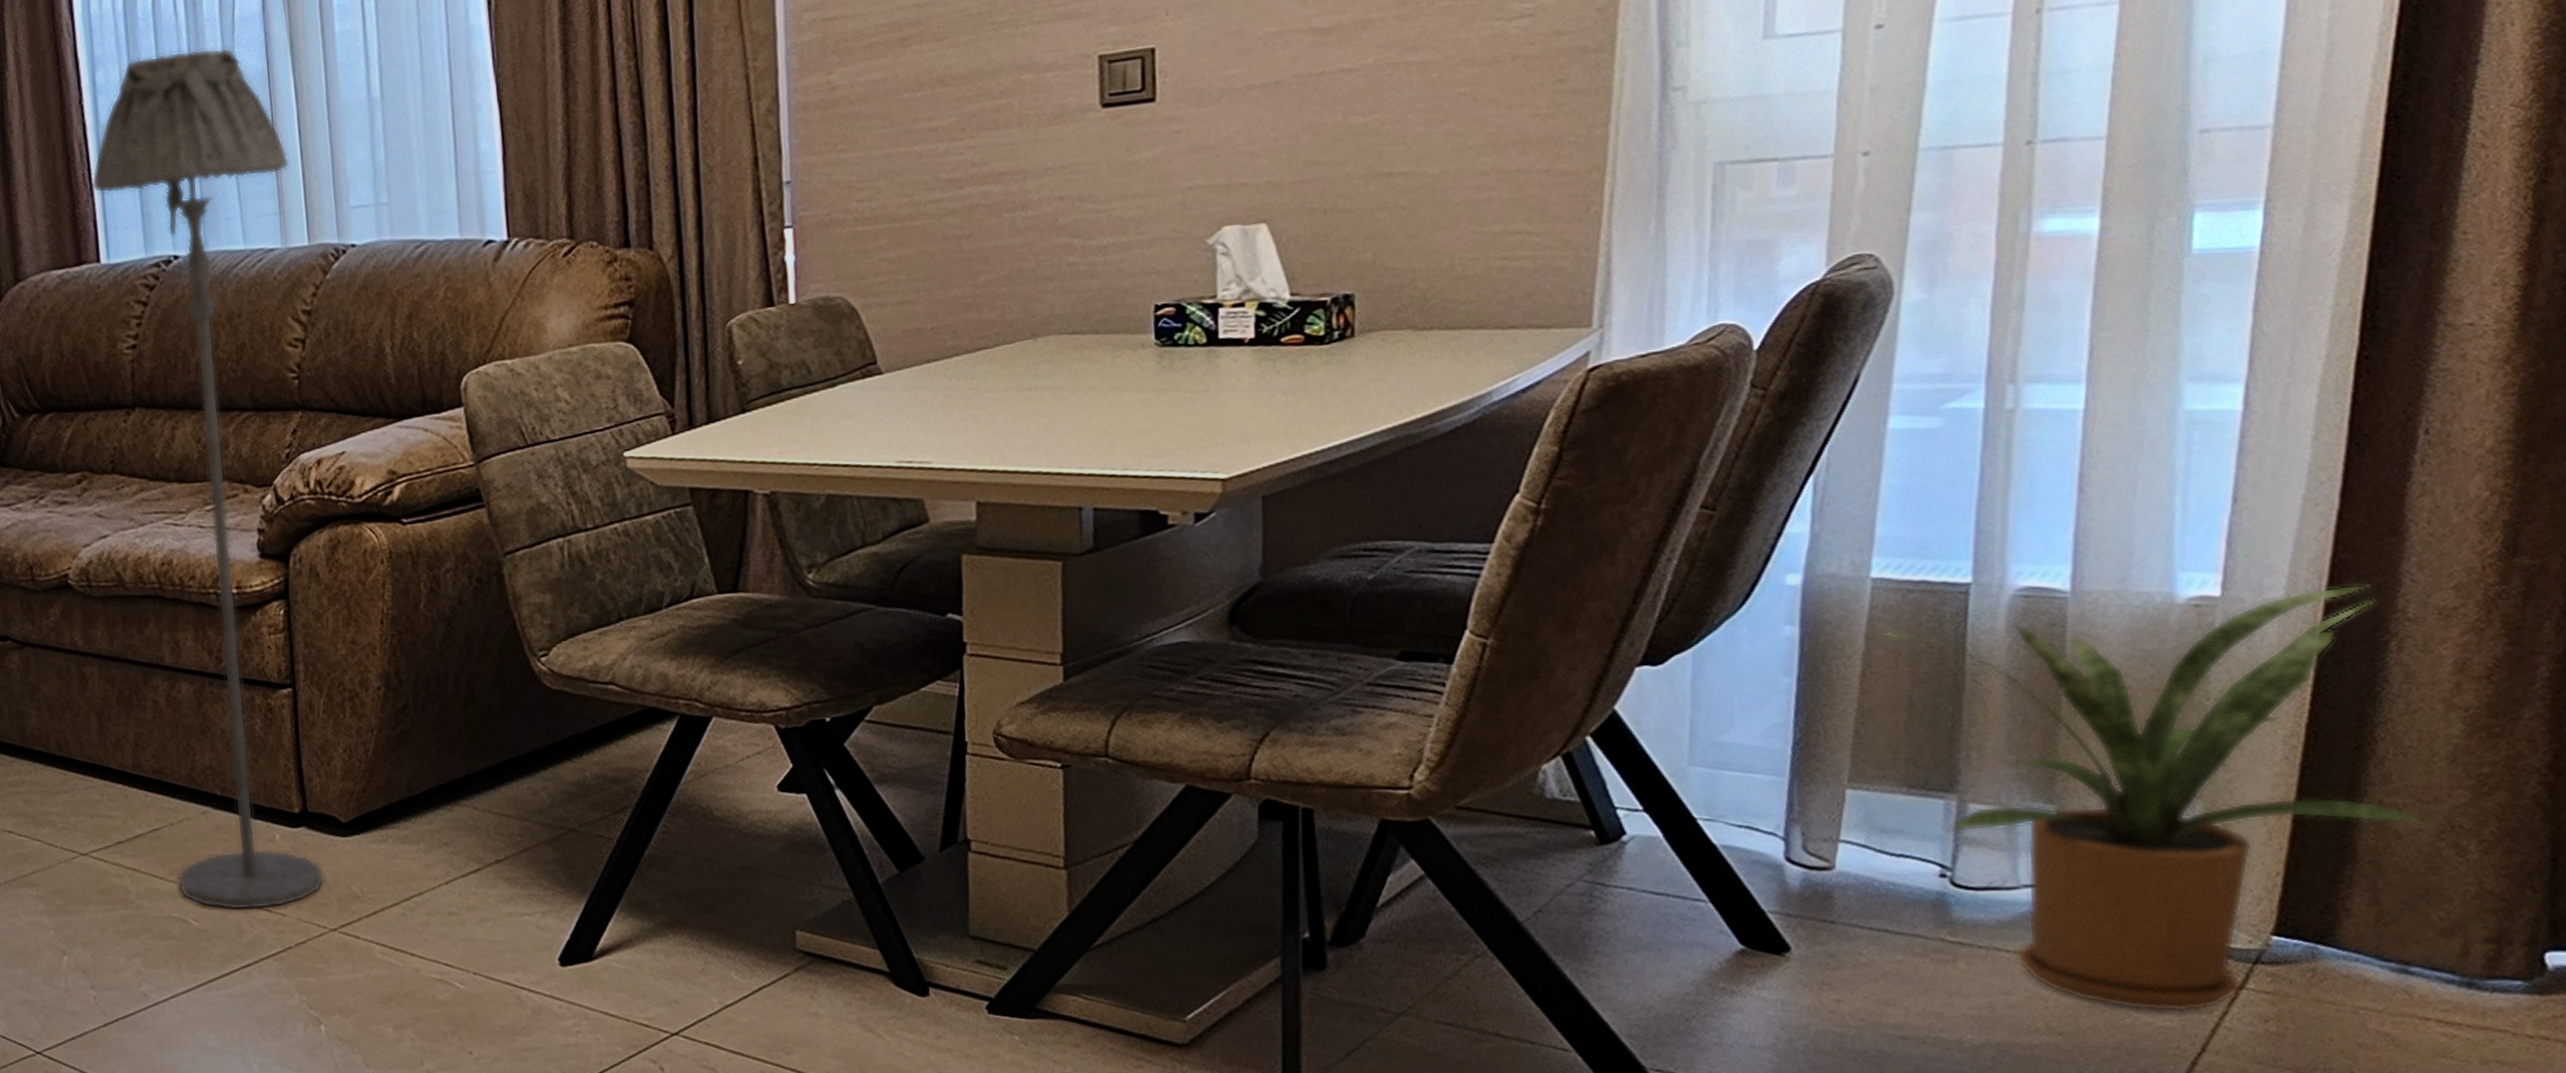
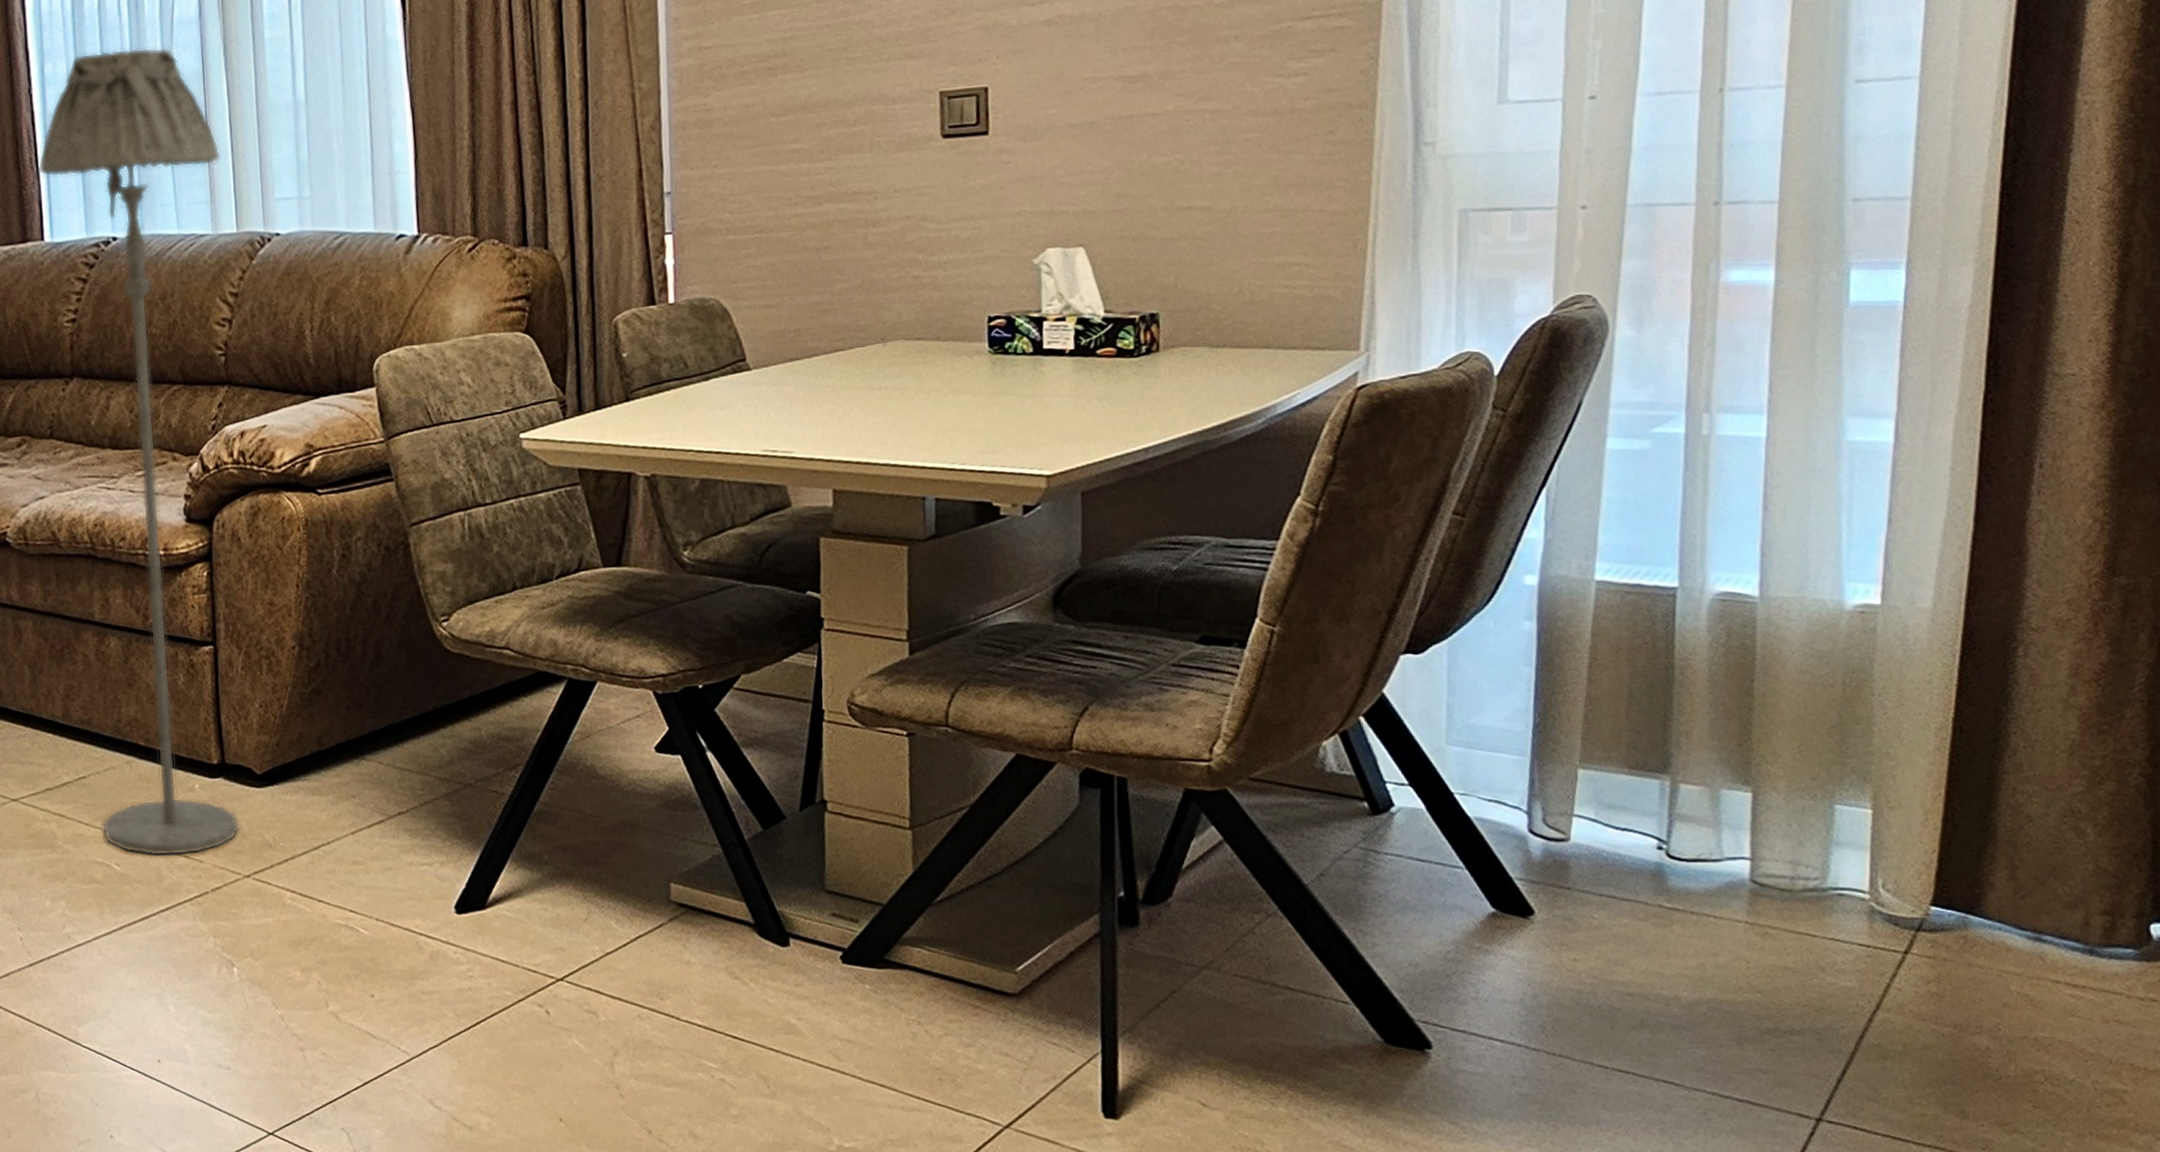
house plant: present [1862,583,2437,1013] -> none [1589,596,2061,974]

